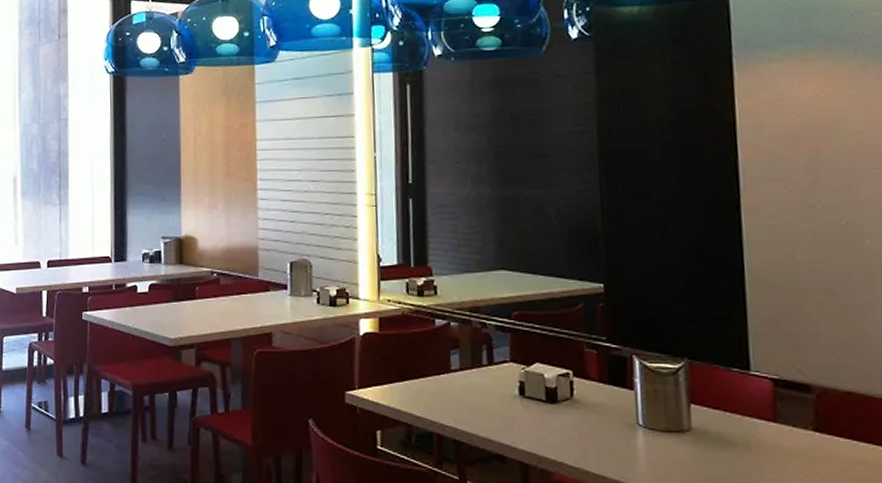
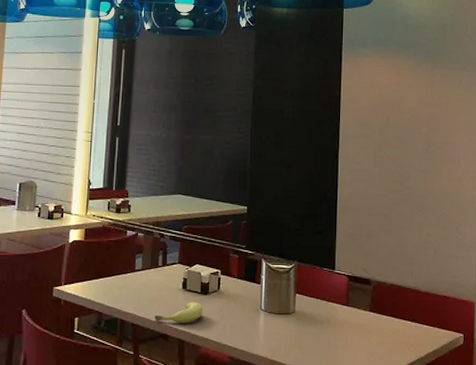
fruit: none [483,413,552,441] -> present [154,302,203,323]

